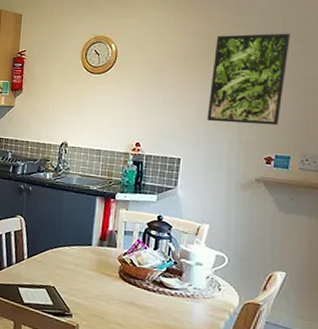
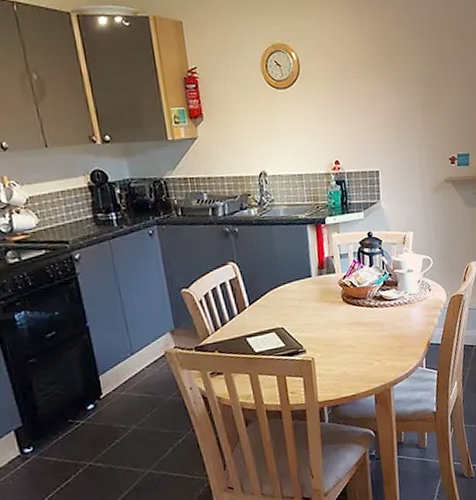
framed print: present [207,33,291,126] -> none [392,29,457,129]

